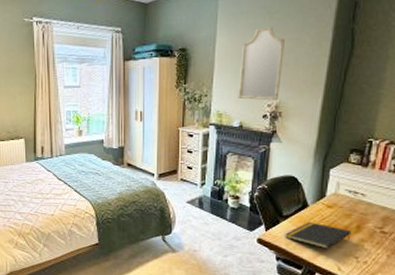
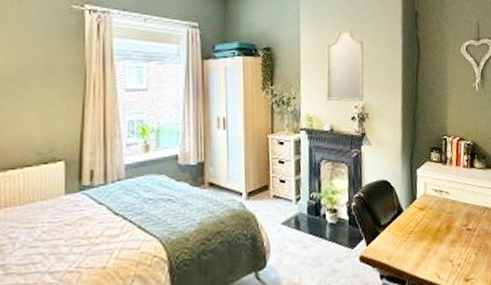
notepad: present [285,221,352,249] -> none [385,228,444,257]

